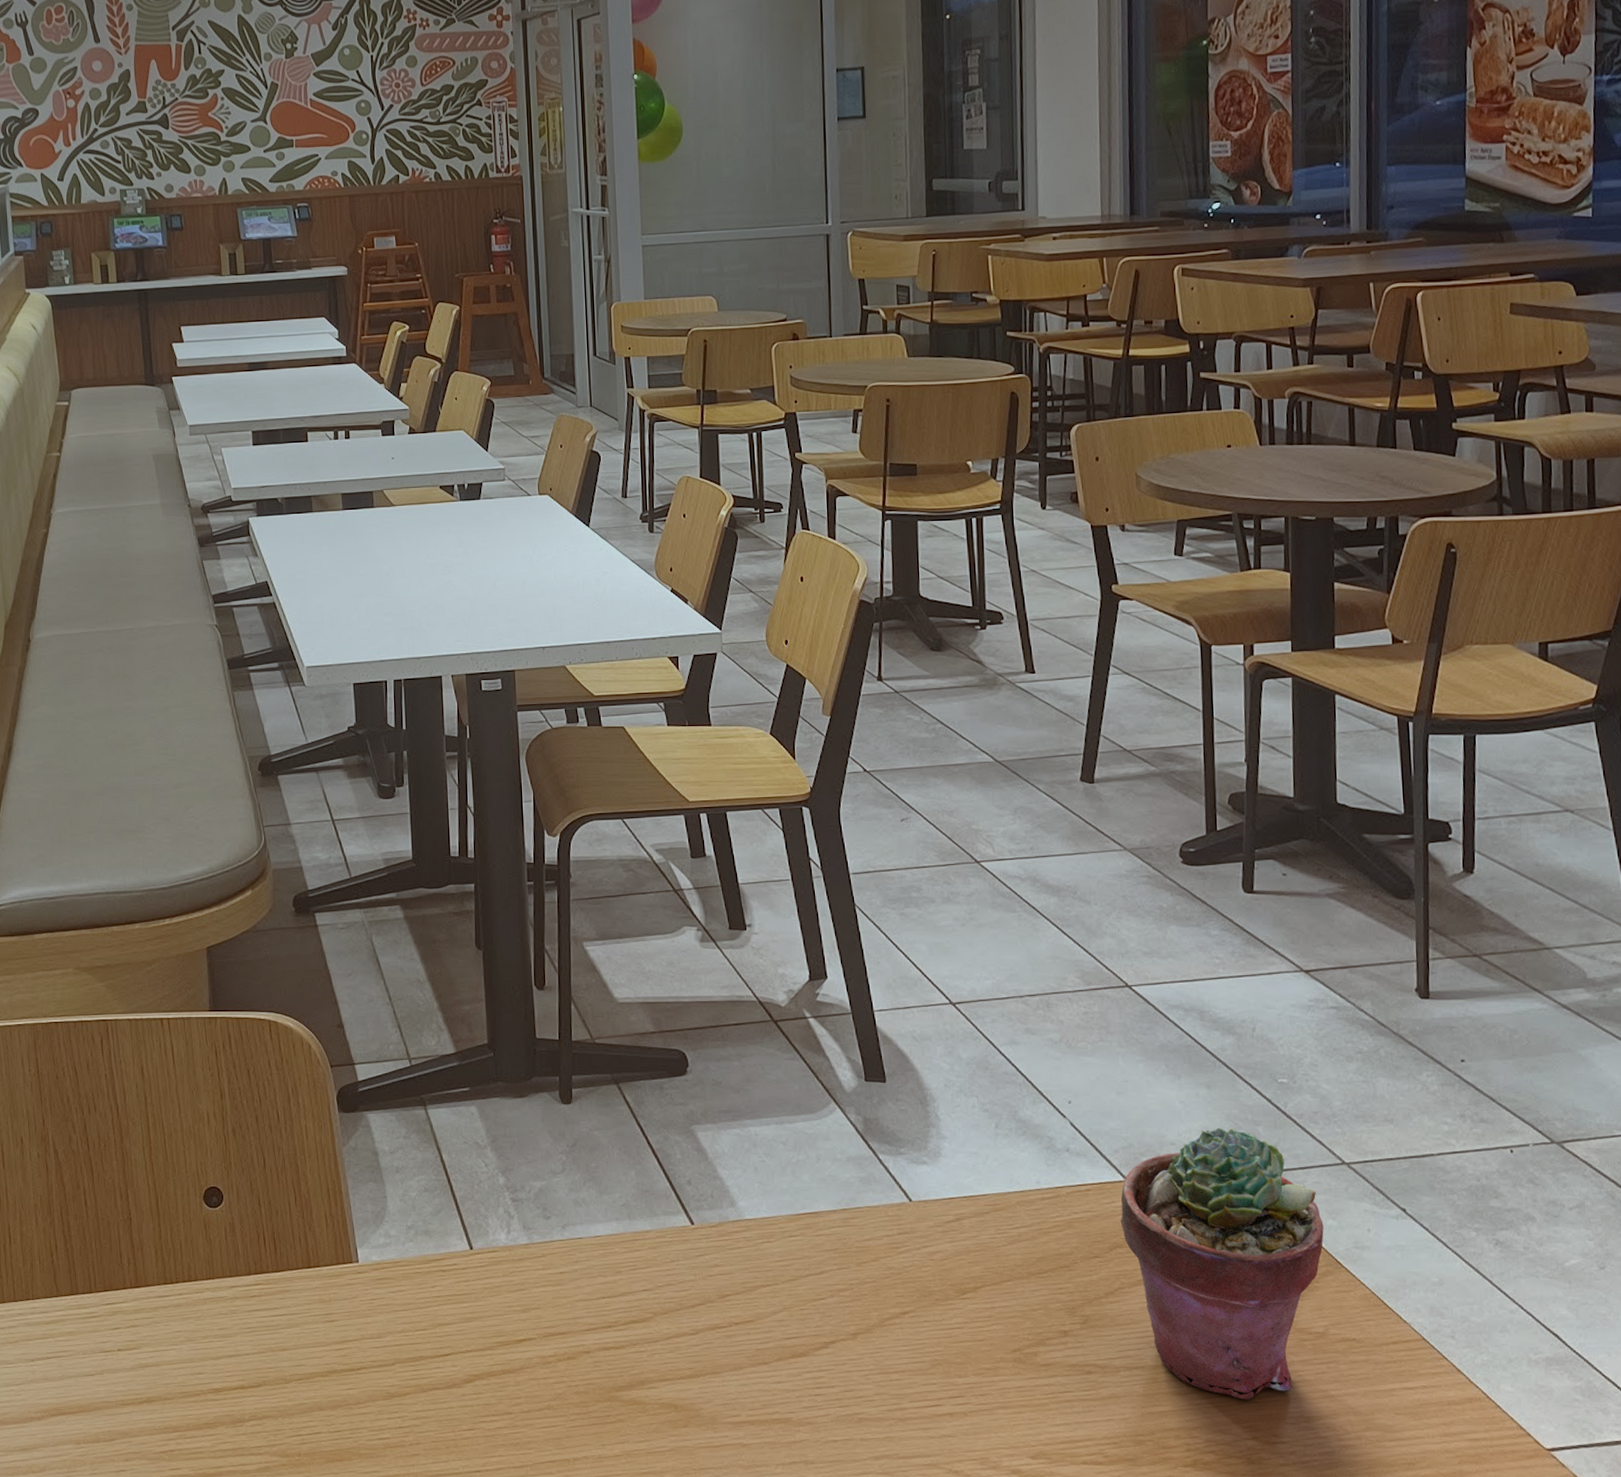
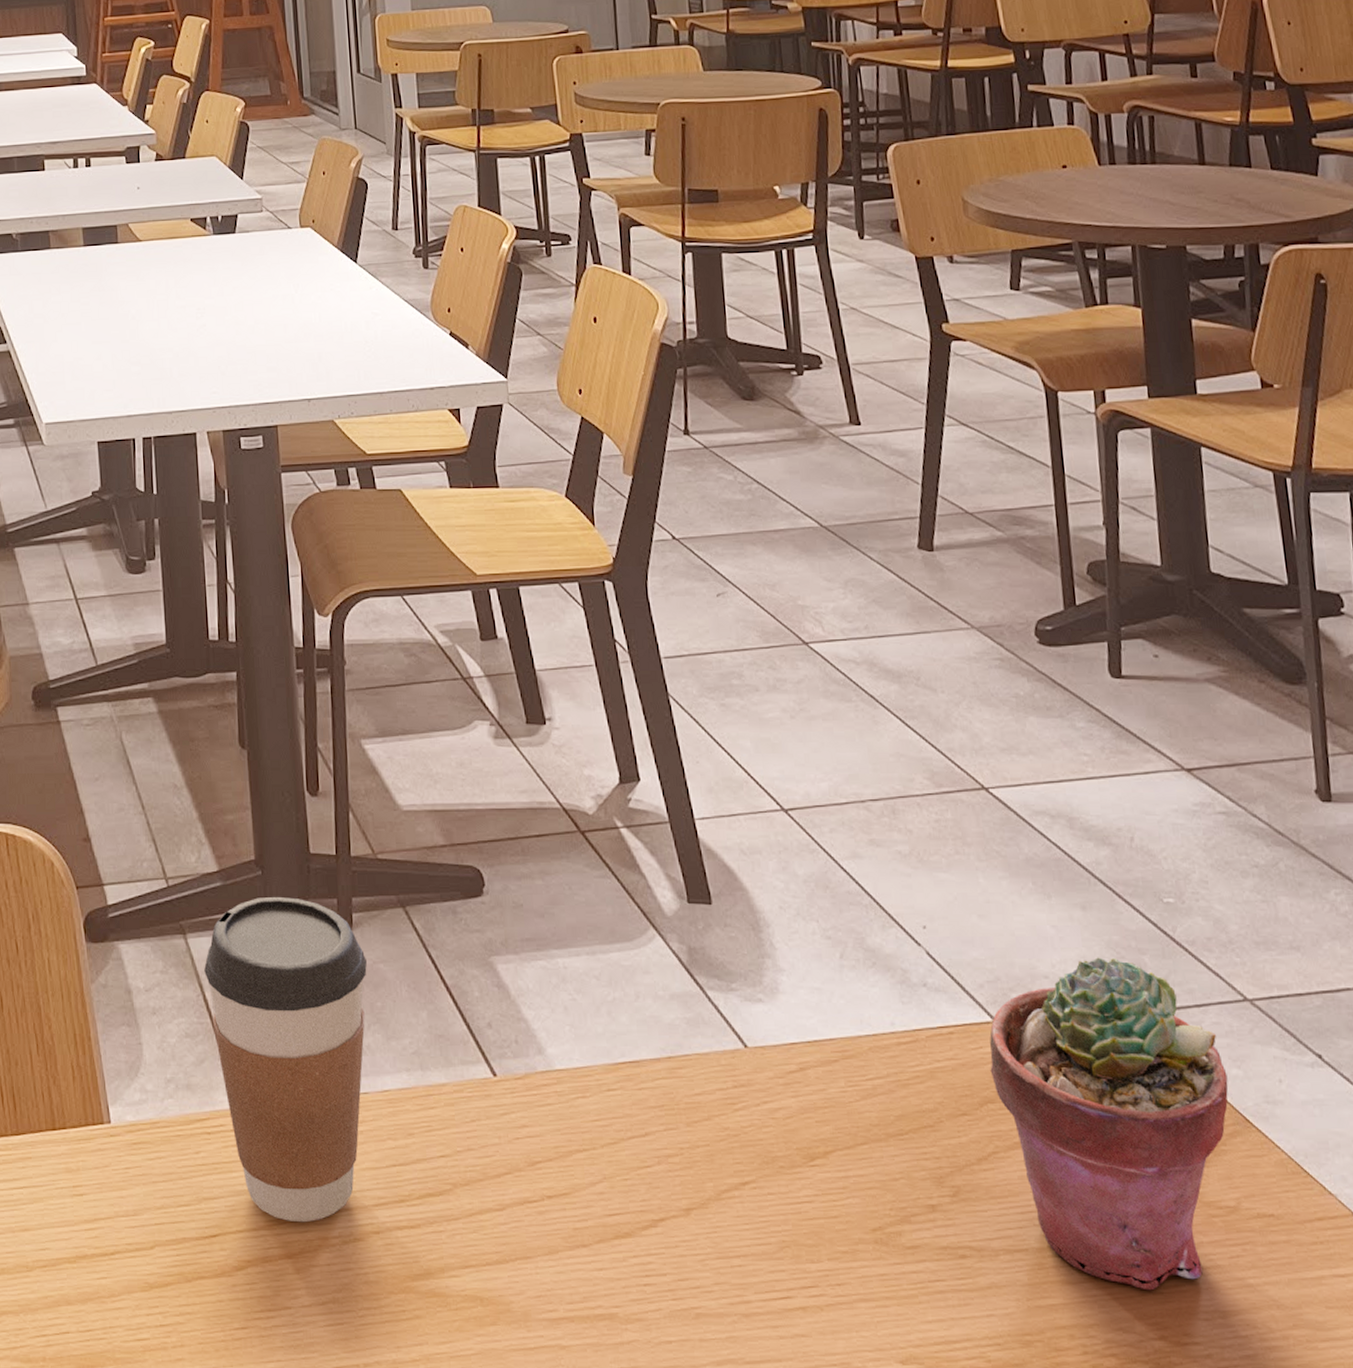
coffee cup: none [442,1074,584,1344] -> present [204,896,367,1223]

